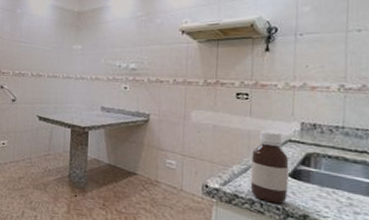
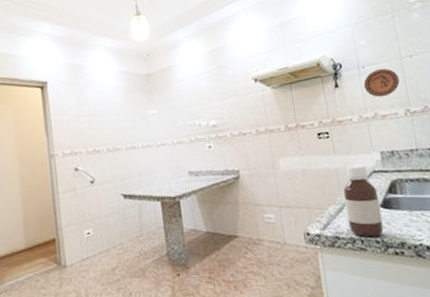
decorative plate: none [297,39,340,68] -> present [363,69,400,98]

